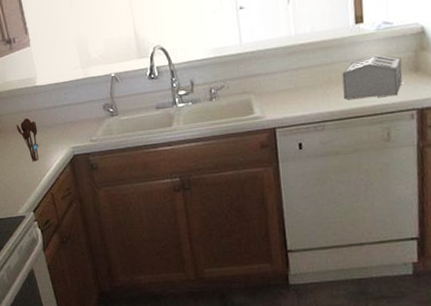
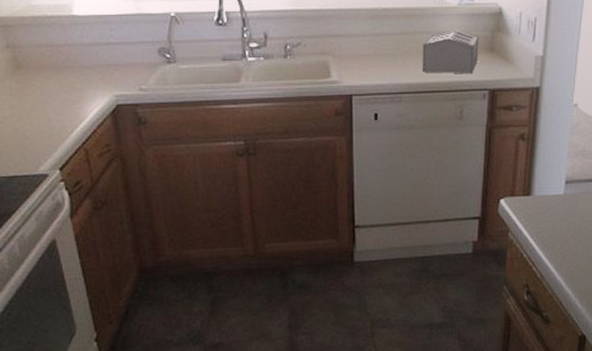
utensil holder: present [16,117,39,162] -> none [43,53,72,109]

